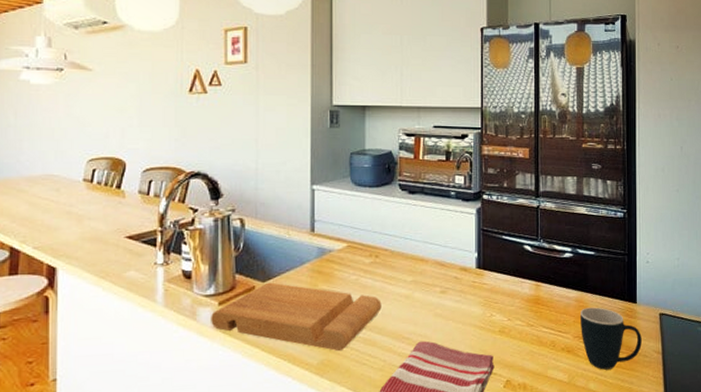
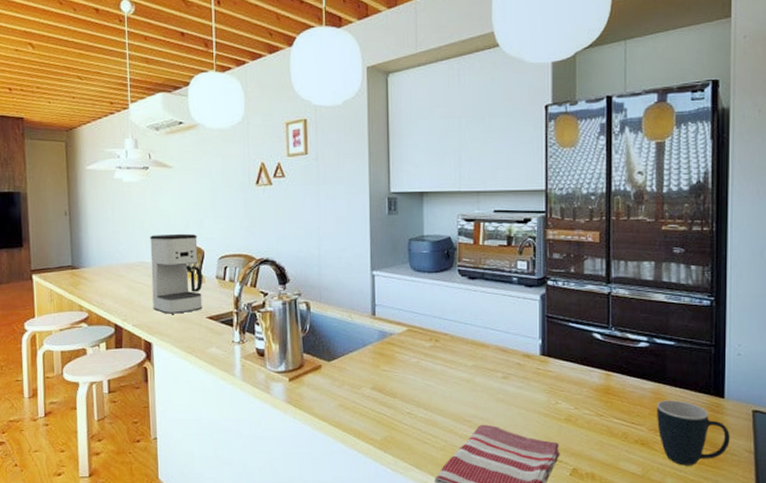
coffee maker: none [60,143,123,234] -> present [150,233,203,314]
cutting board: present [211,282,382,352] -> none [283,362,442,430]

